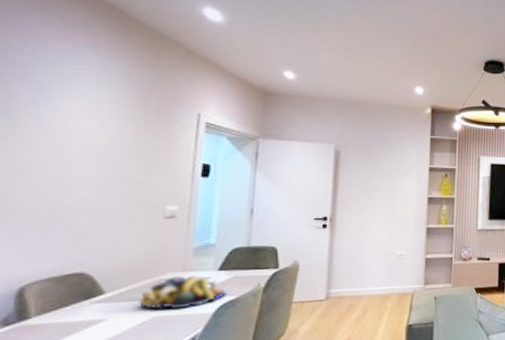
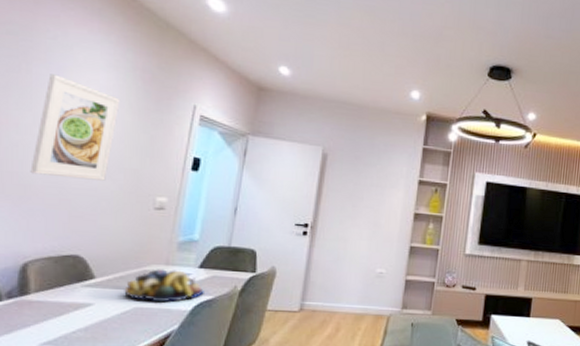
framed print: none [18,91,116,196] -> present [30,74,121,181]

